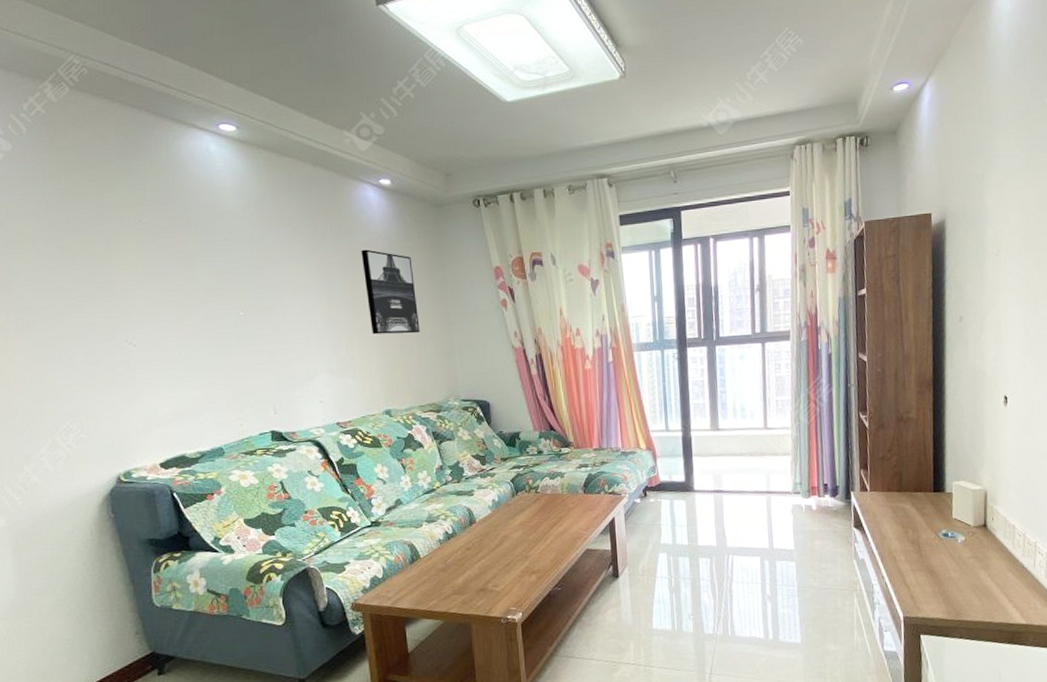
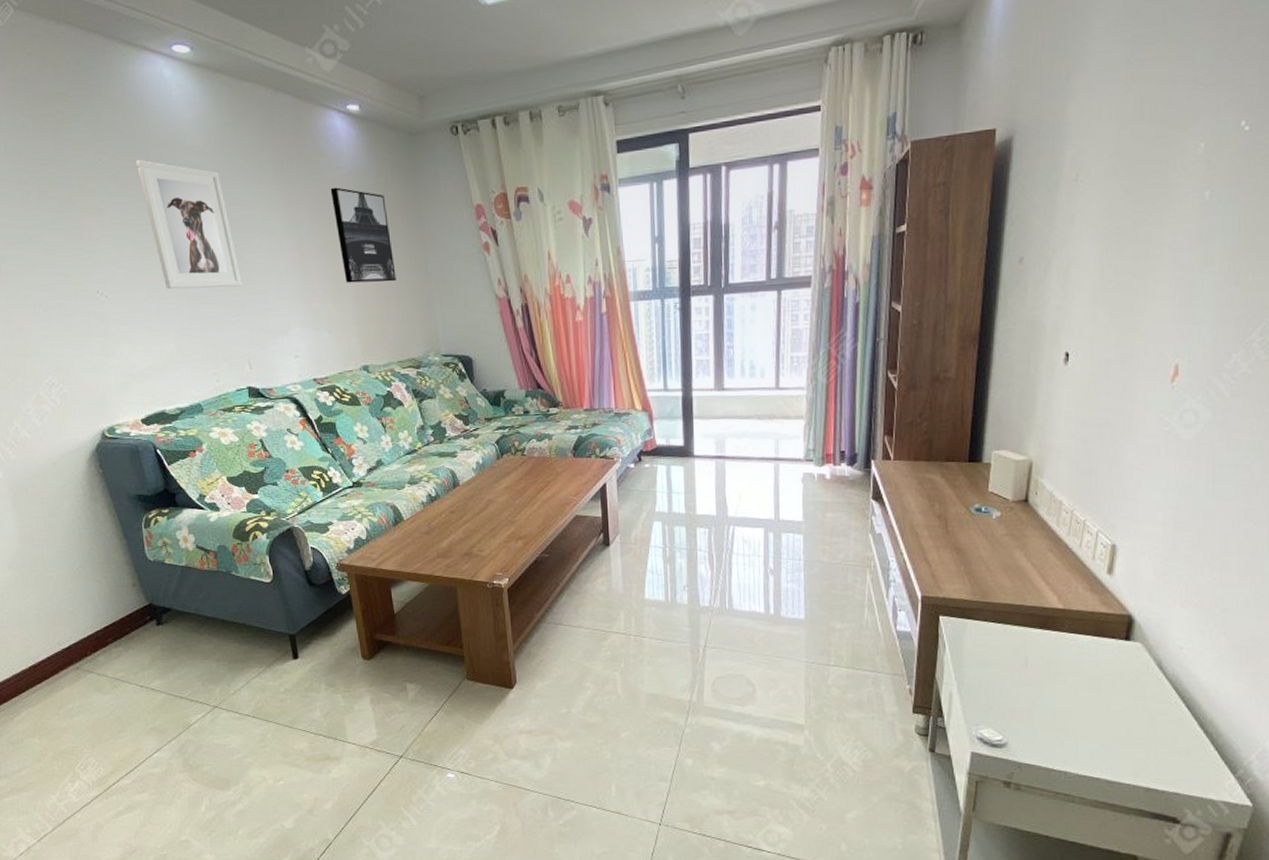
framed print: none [175,221,272,339] -> present [135,159,243,289]

